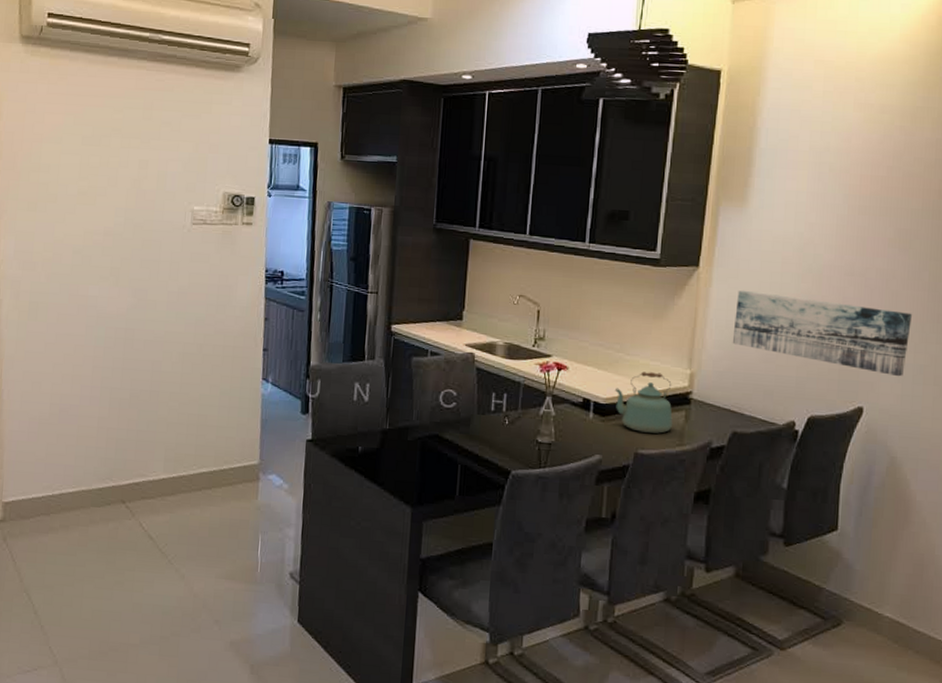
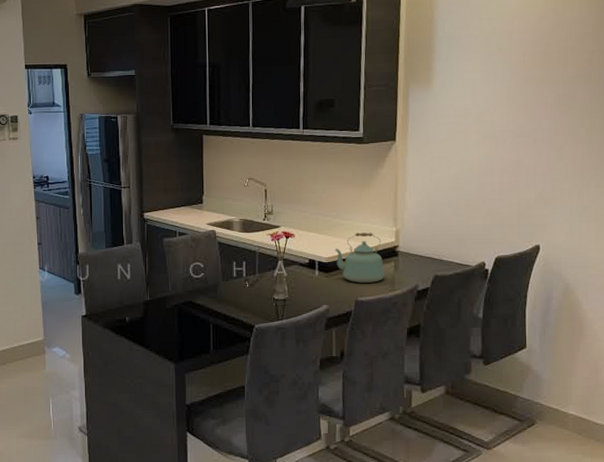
wall art: present [732,290,912,377] -> none [428,157,574,218]

